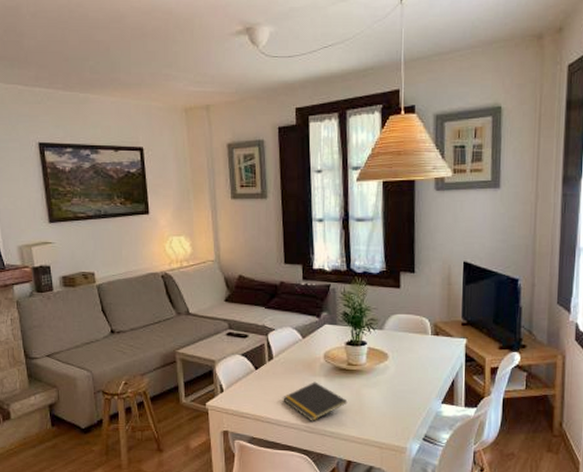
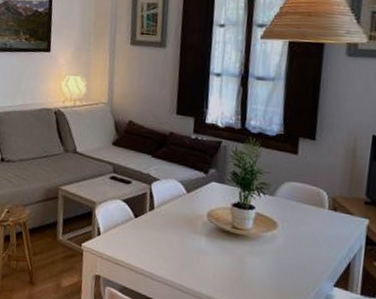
notepad: present [283,381,348,421] -> none [159,239,228,281]

